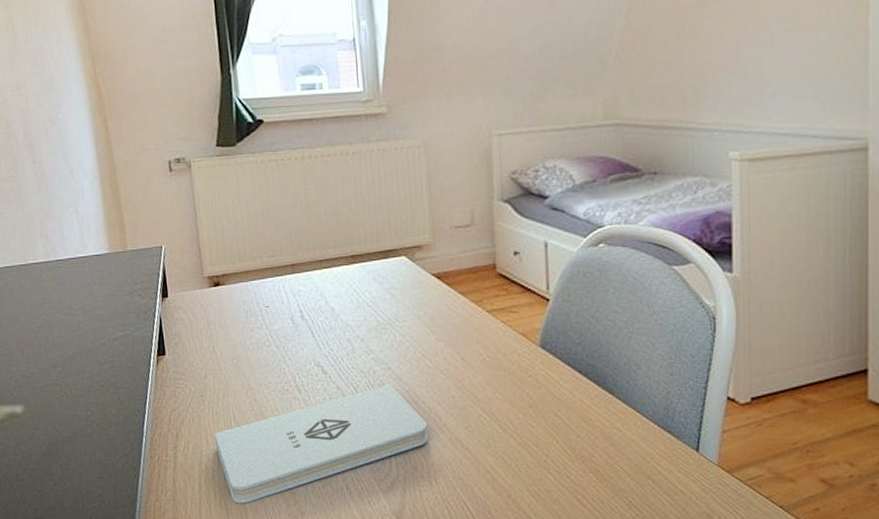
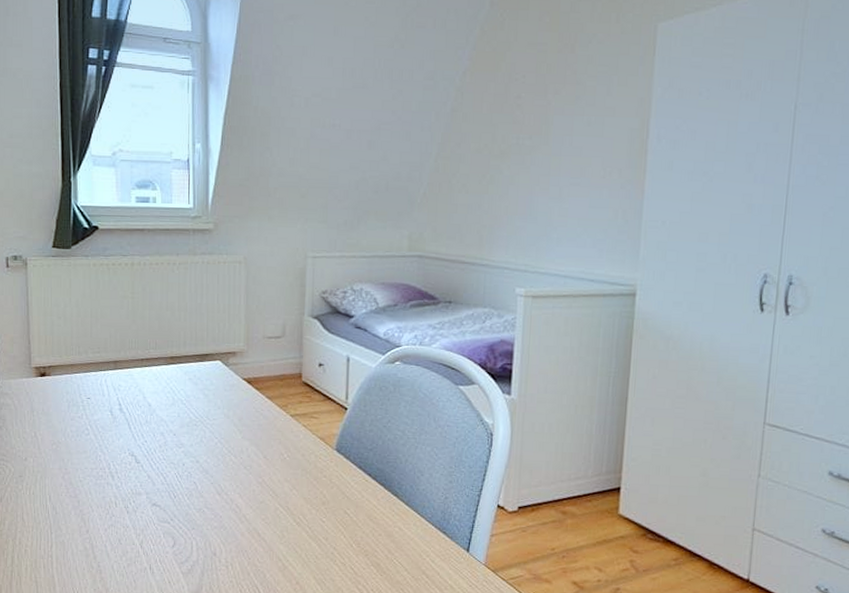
notepad: present [215,385,429,504] -> none [30,476,229,578]

